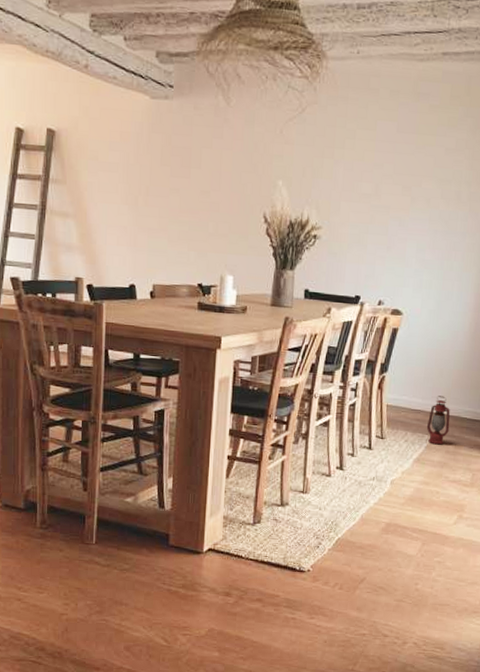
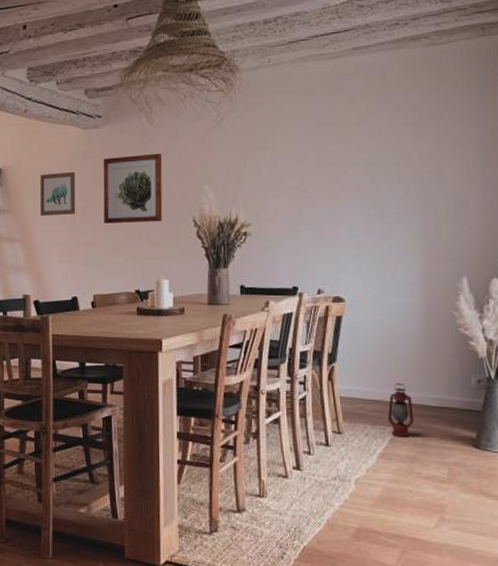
wall art: none [99,144,140,194] -> present [40,171,76,216]
wall art: none [169,135,237,213] -> present [103,153,163,224]

